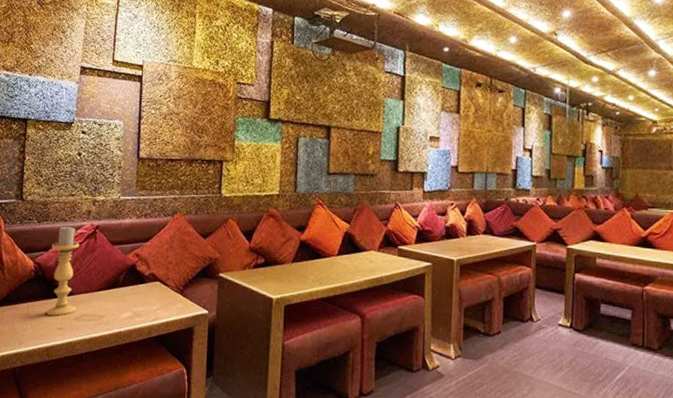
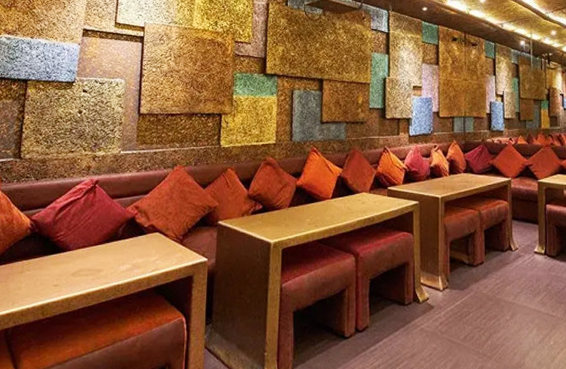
candle holder: present [47,225,80,316] -> none [42,181,78,273]

